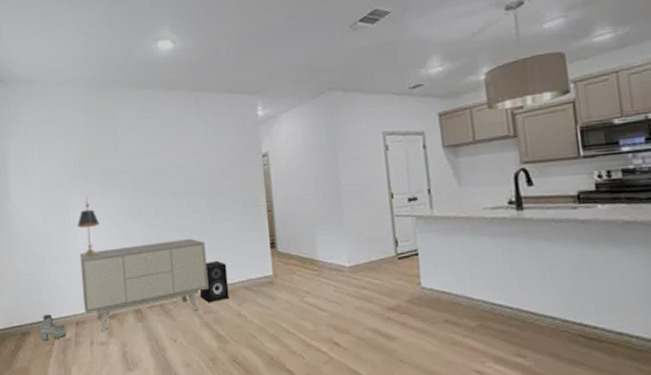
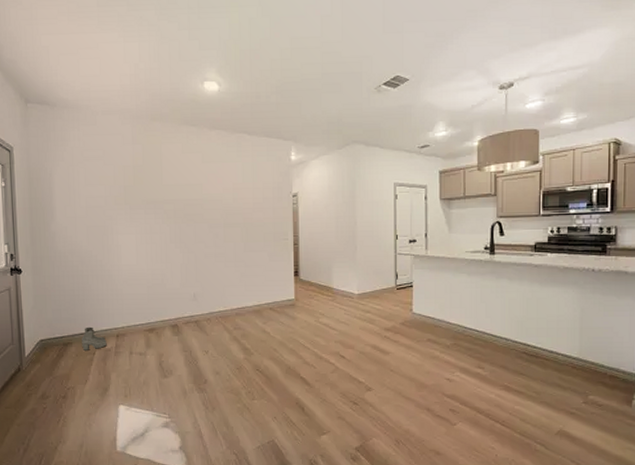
lamp: present [77,196,99,258] -> none [120,221,142,278]
sideboard: present [80,238,209,332] -> none [122,264,239,344]
speaker: present [199,260,229,303] -> none [230,284,256,321]

